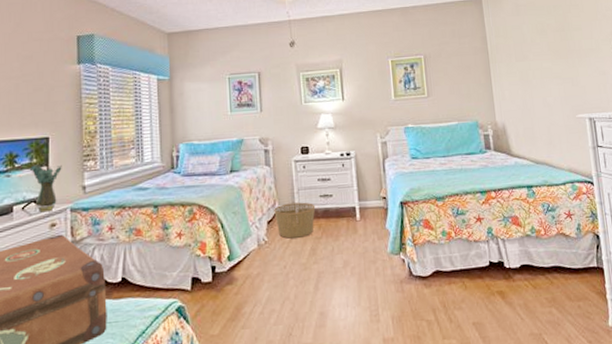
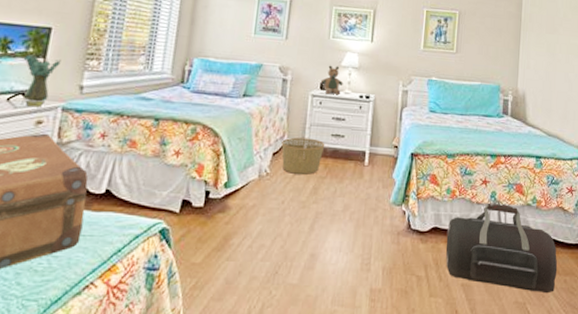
teddy bear: none [300,129,323,158] -> present [320,65,343,96]
duffel bag: none [449,238,569,322] -> present [445,204,558,294]

